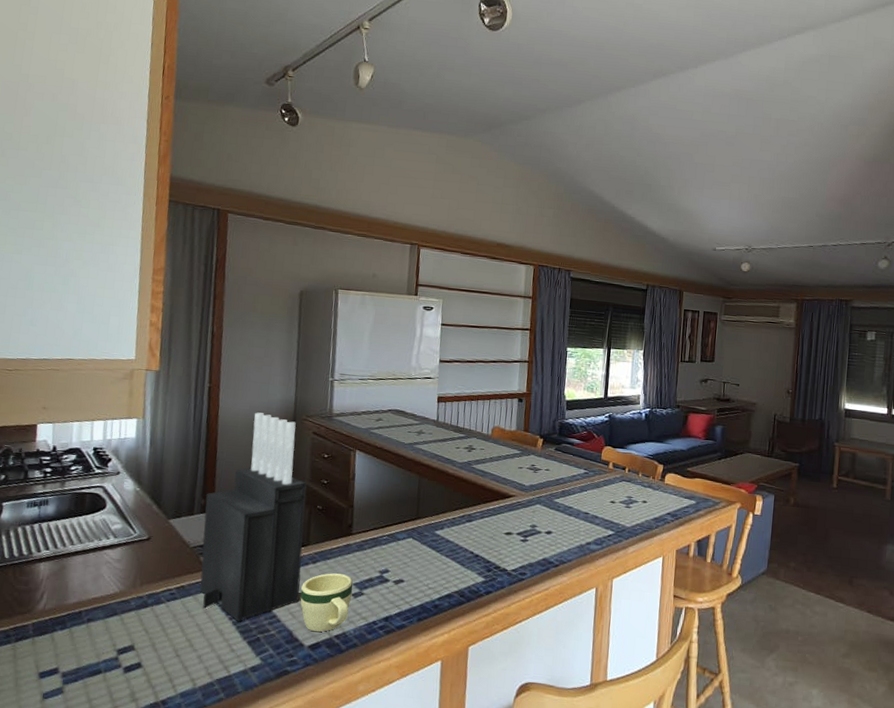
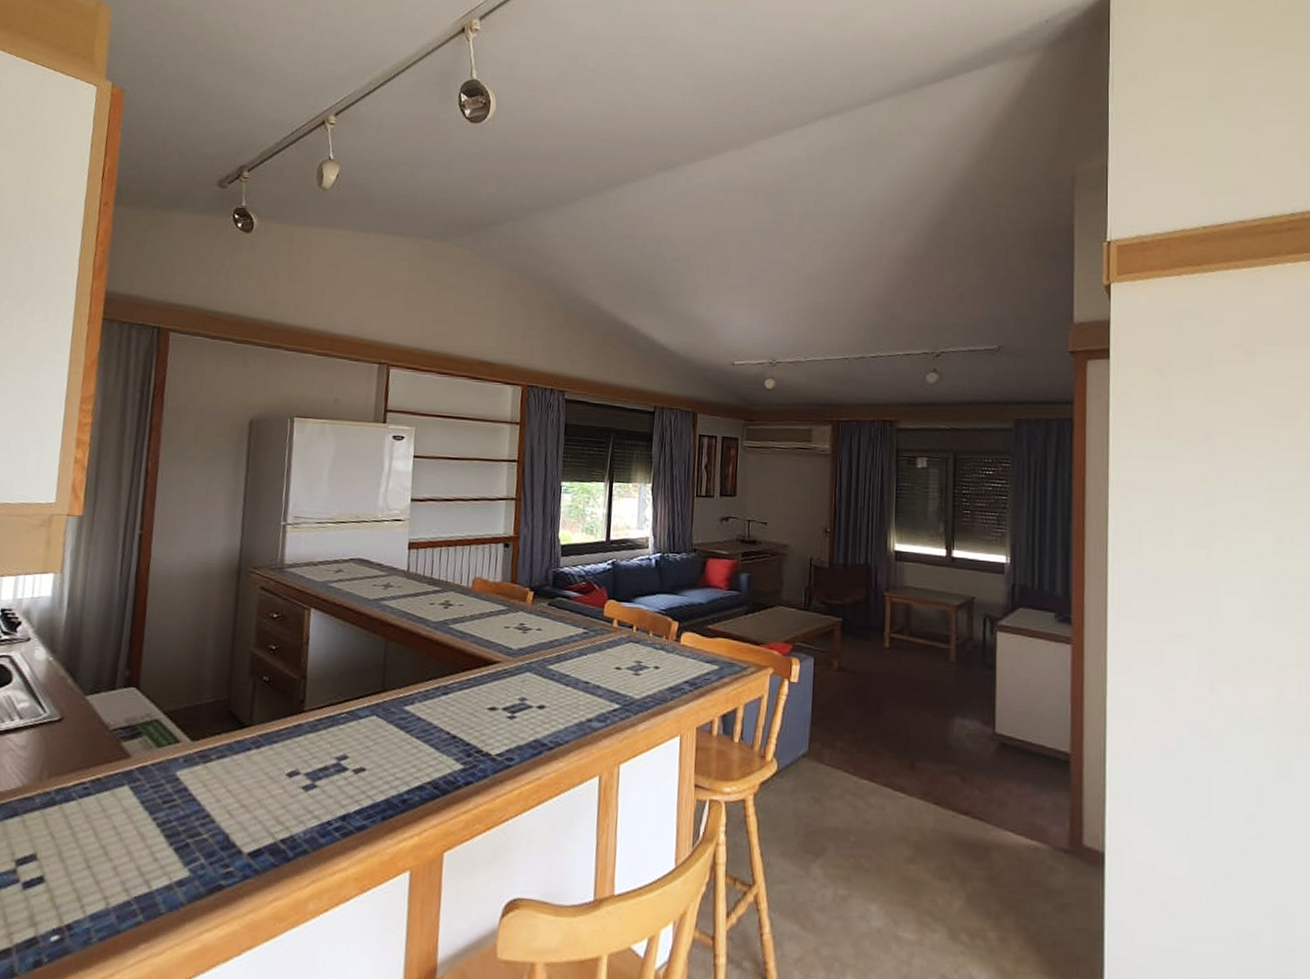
knife block: present [200,412,307,621] -> none [119,564,251,822]
mug: present [300,573,353,633] -> none [239,760,304,836]

